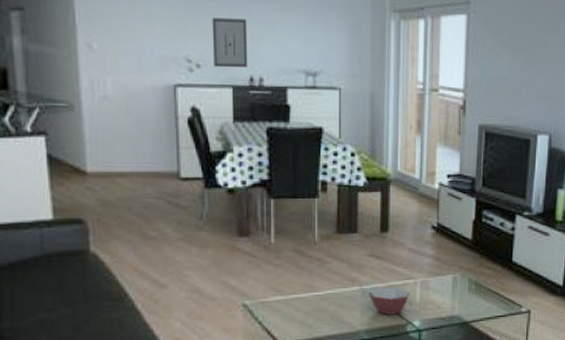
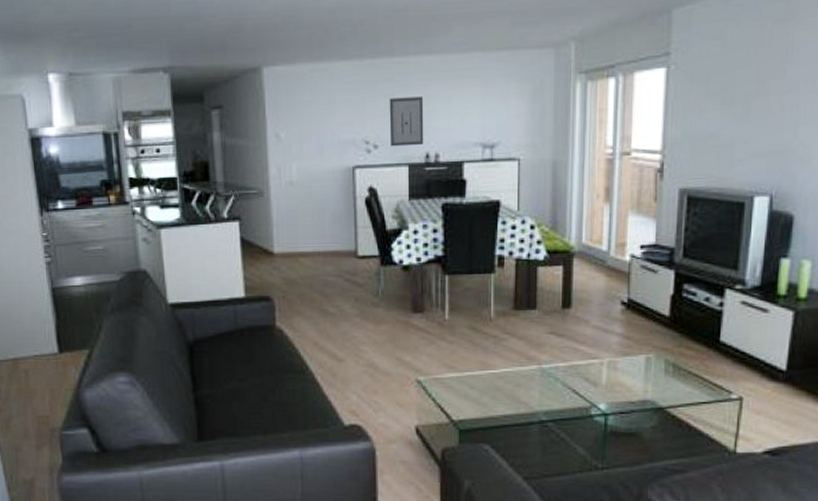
bowl: present [368,287,411,315] -> none [548,367,596,396]

